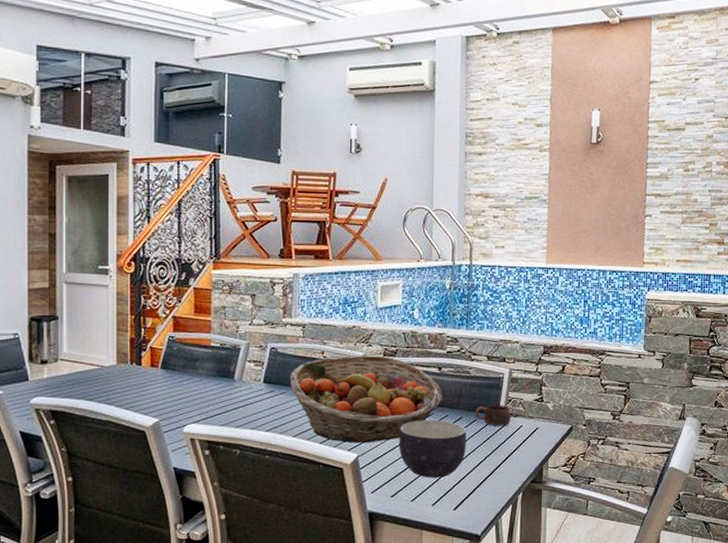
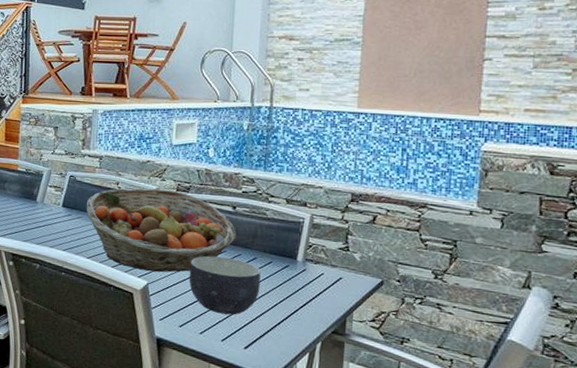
cup: present [475,405,511,426] -> none [271,248,311,272]

